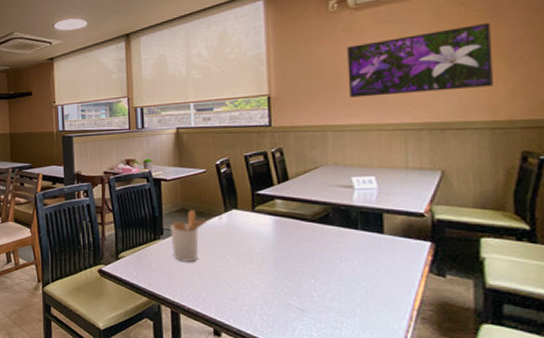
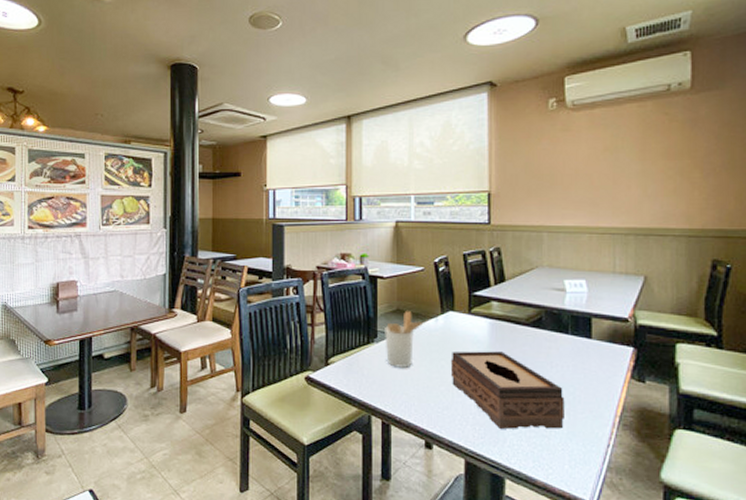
tissue box: none [236,246,356,321] -> present [450,351,565,429]
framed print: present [347,22,493,98] -> none [564,133,690,199]

